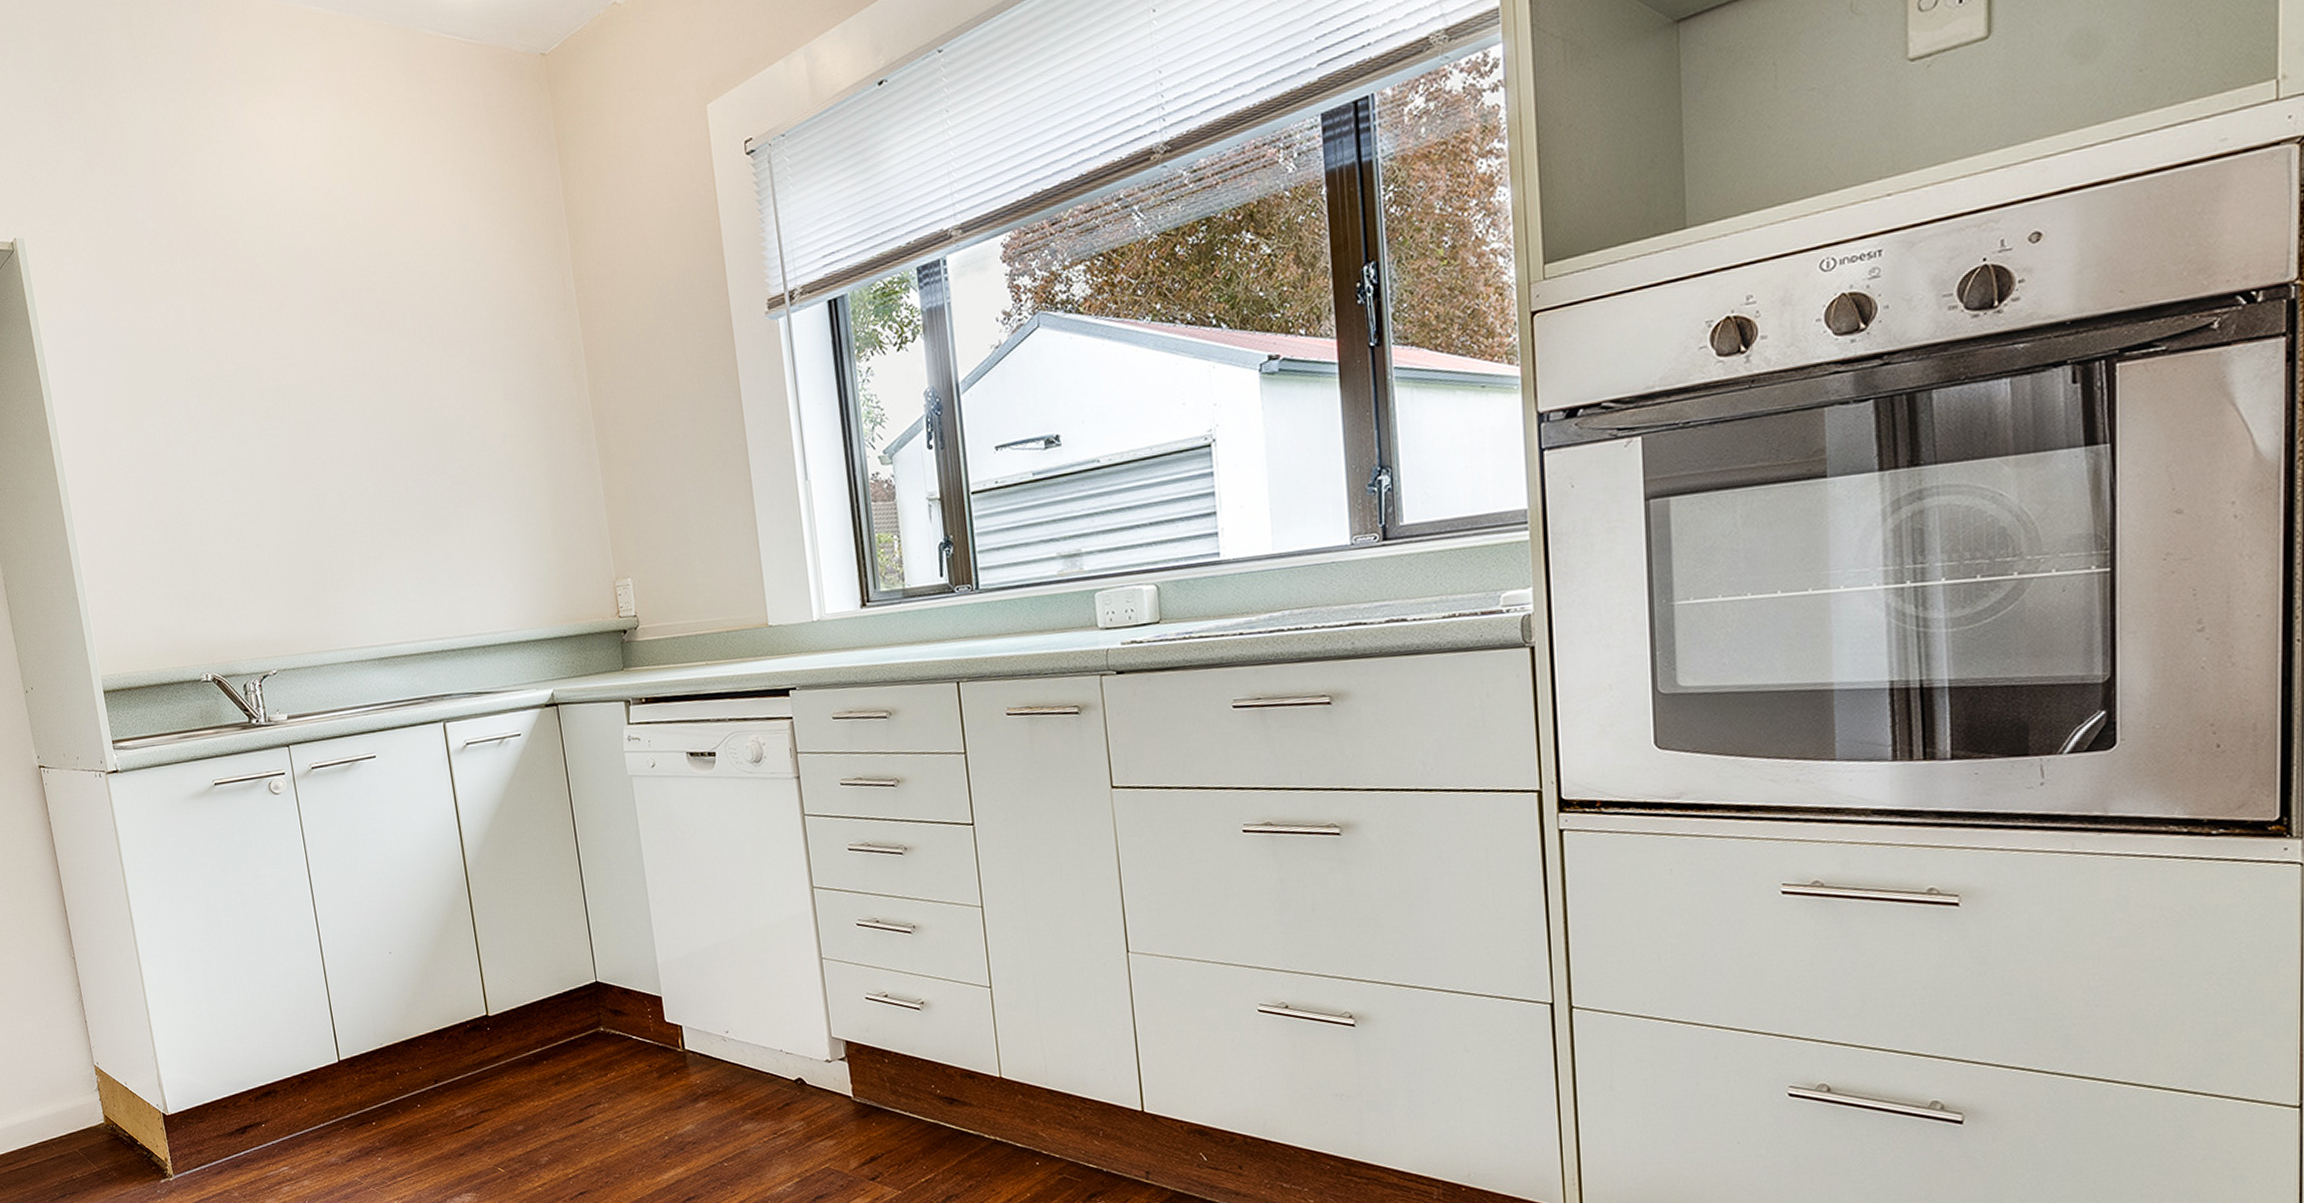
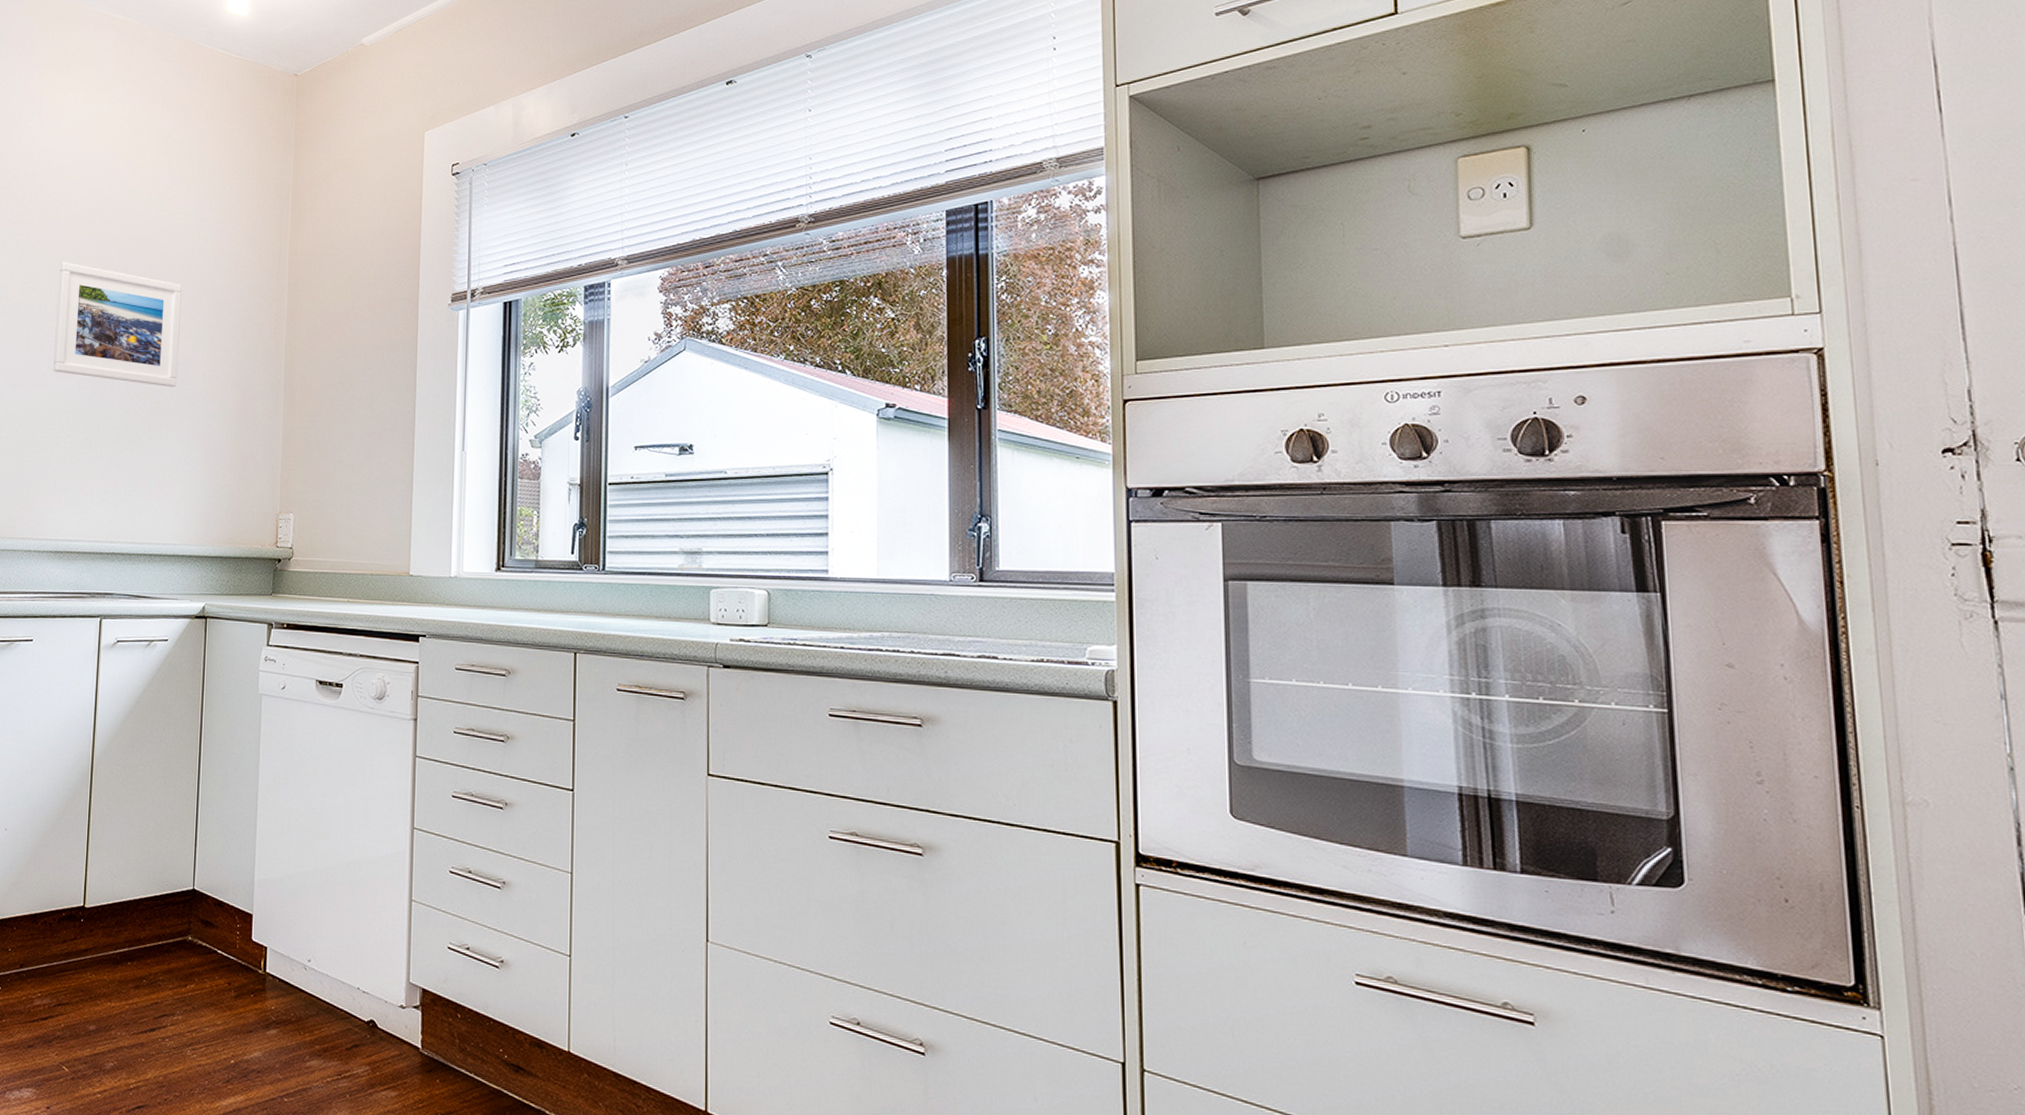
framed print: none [313,327,476,459] -> present [53,262,182,388]

